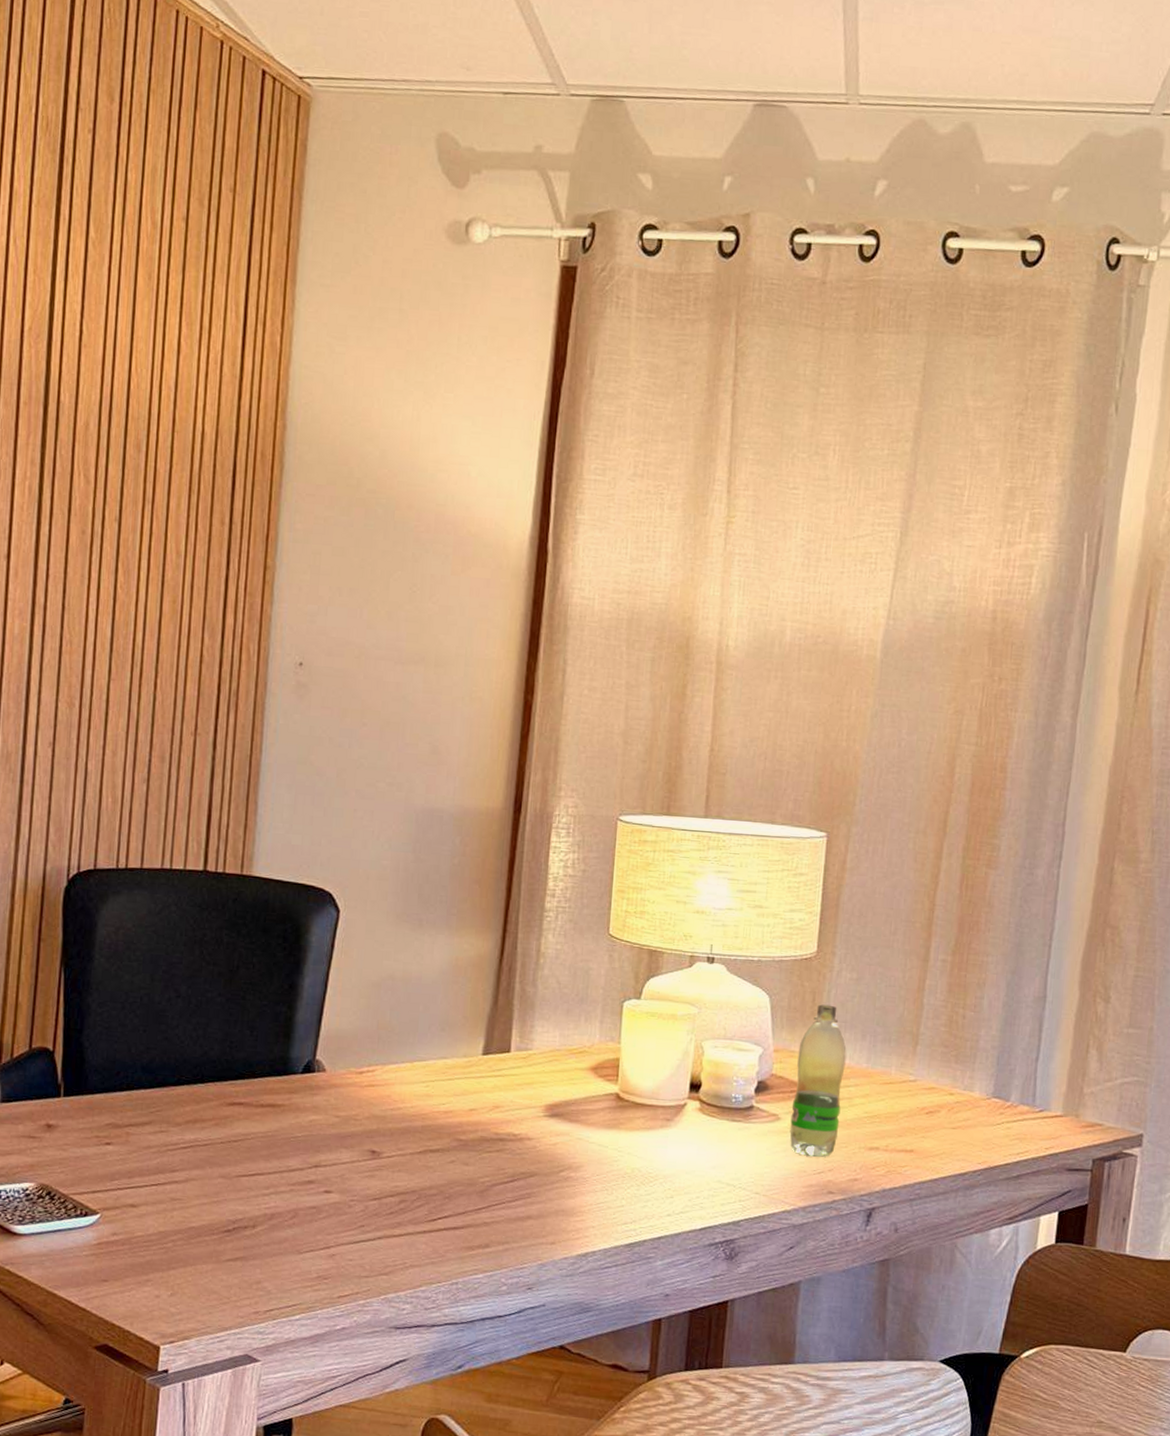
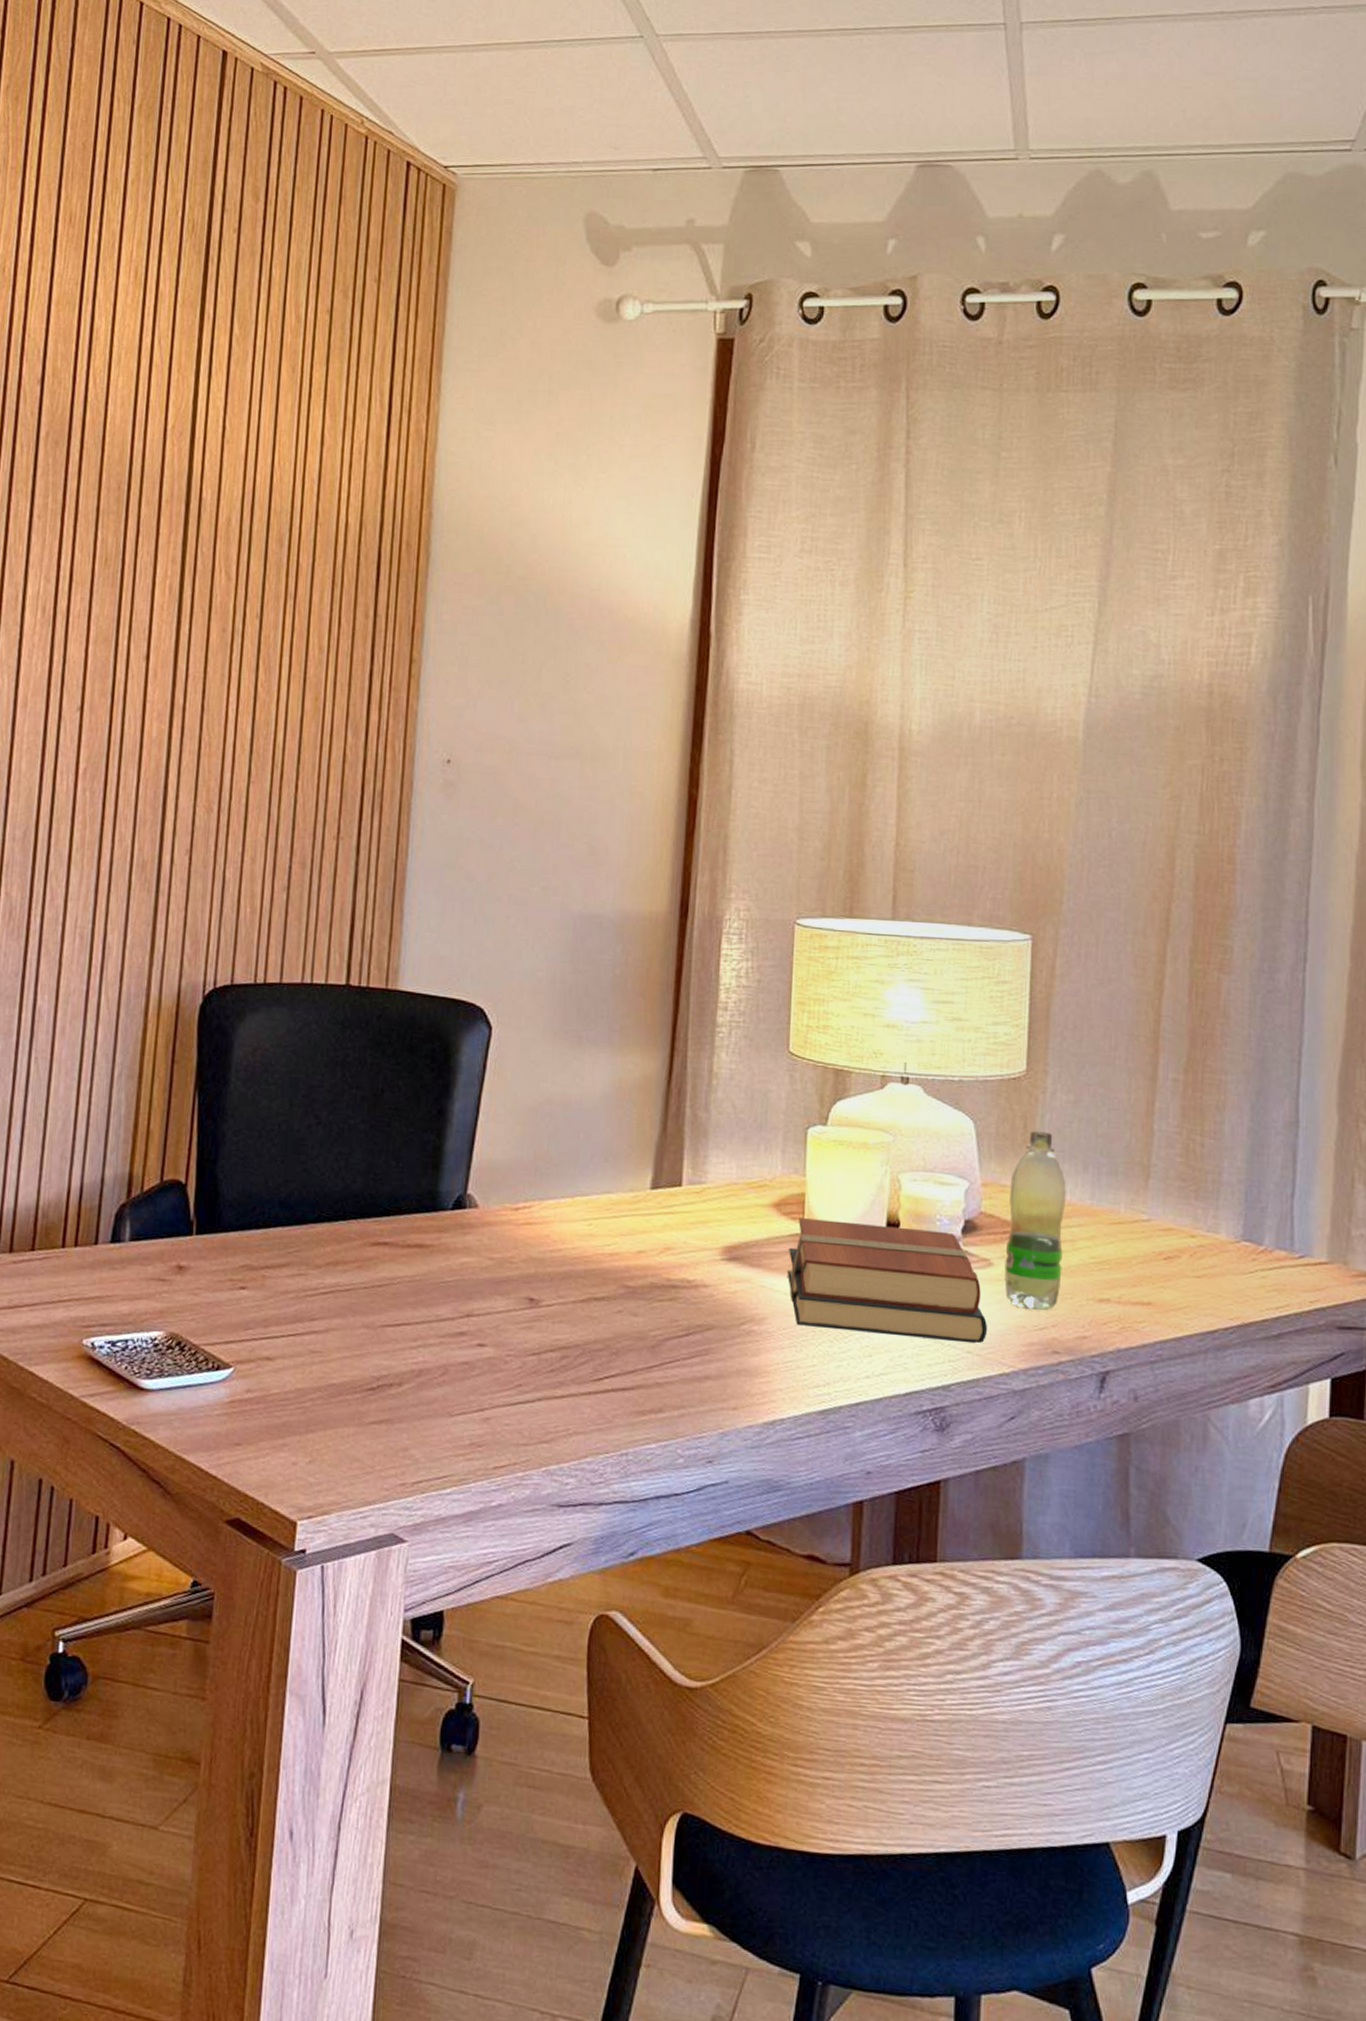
books: none [601,1080,774,1186] -> present [786,1218,988,1344]

